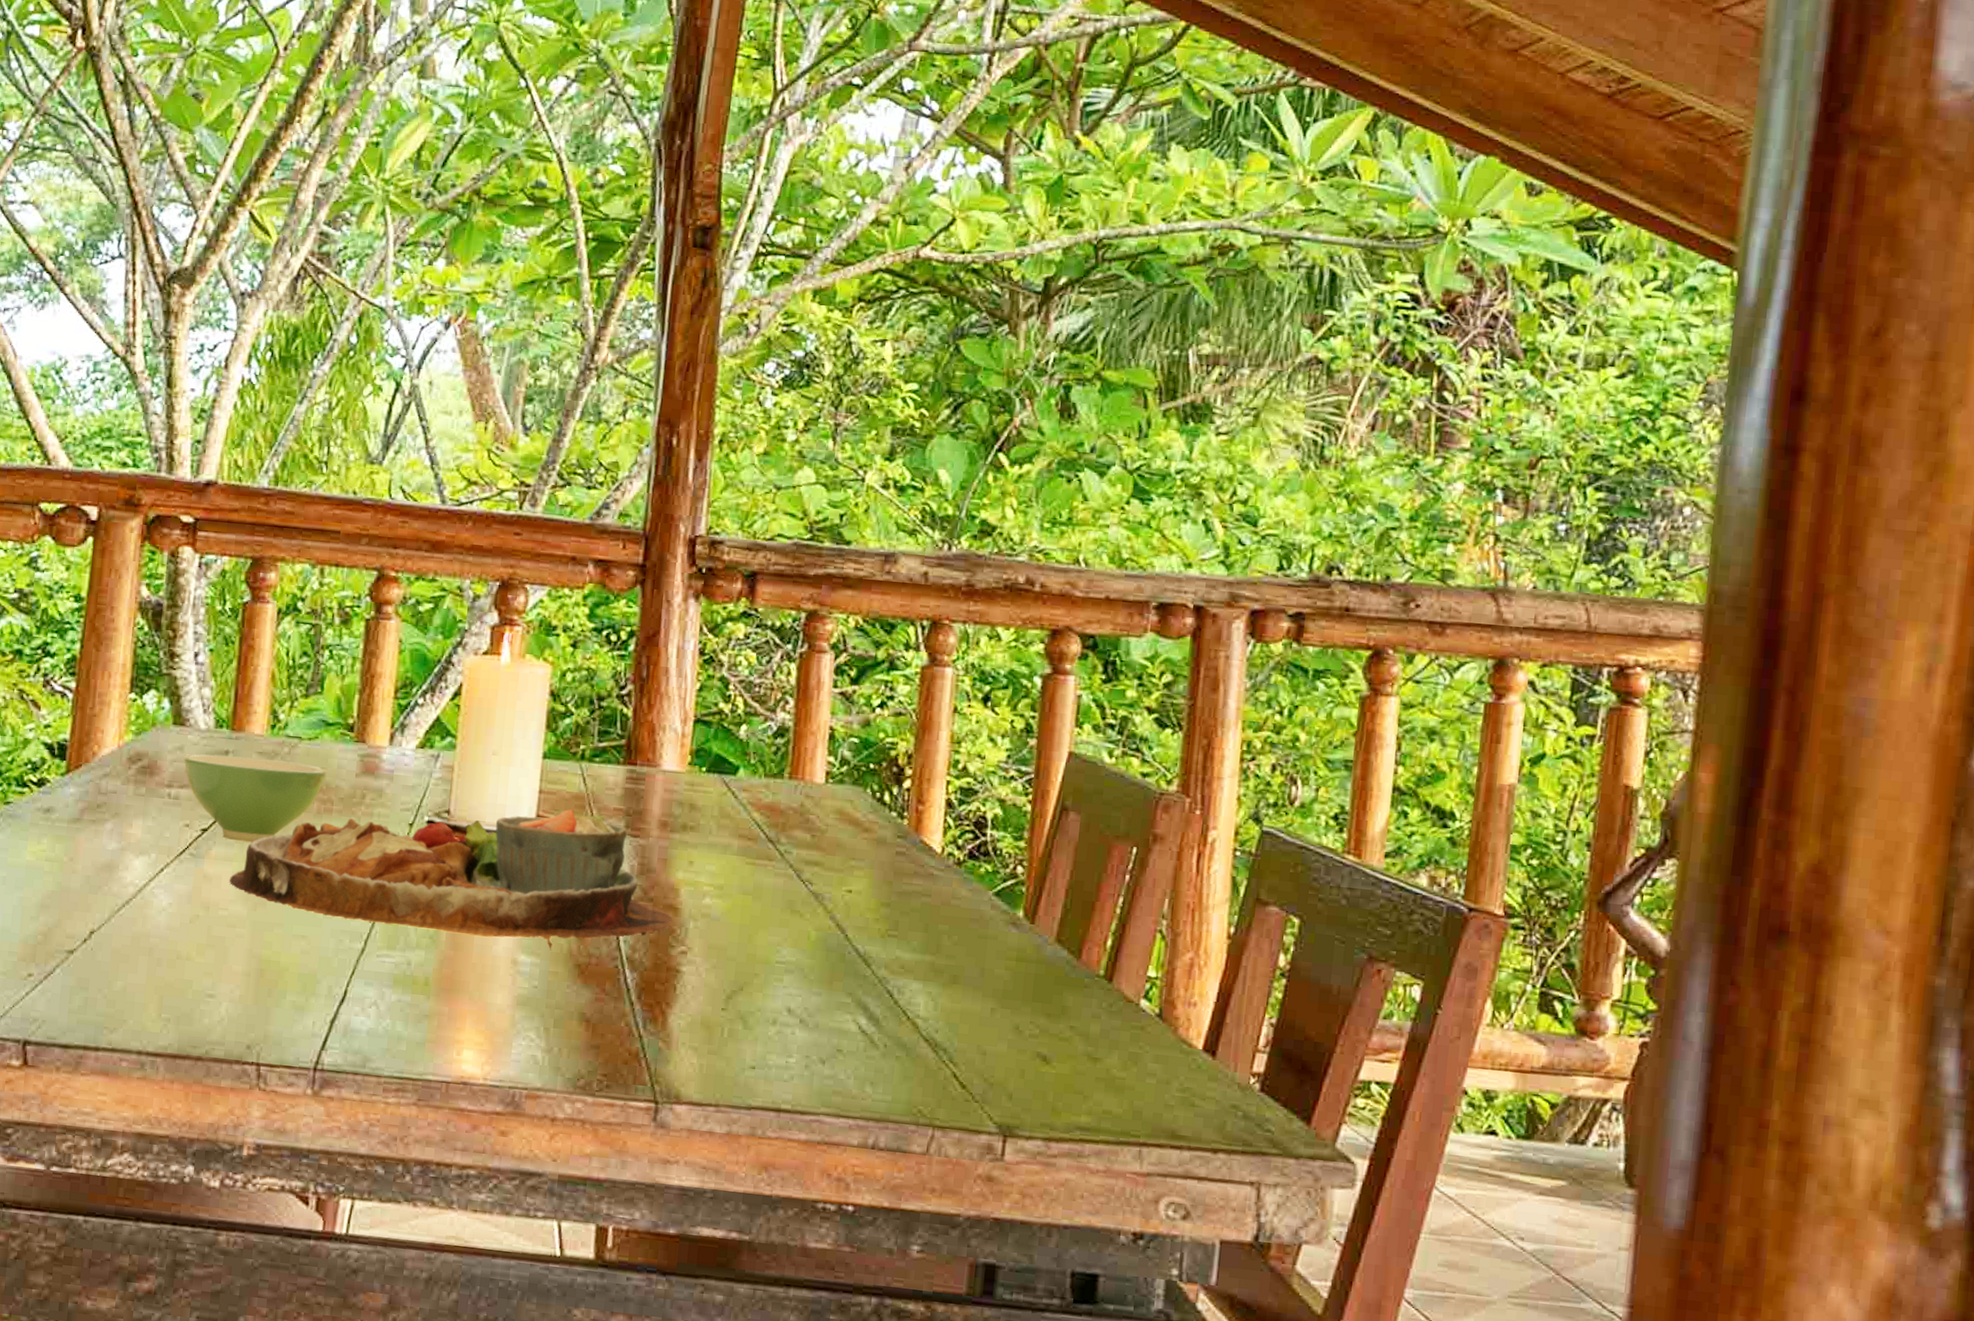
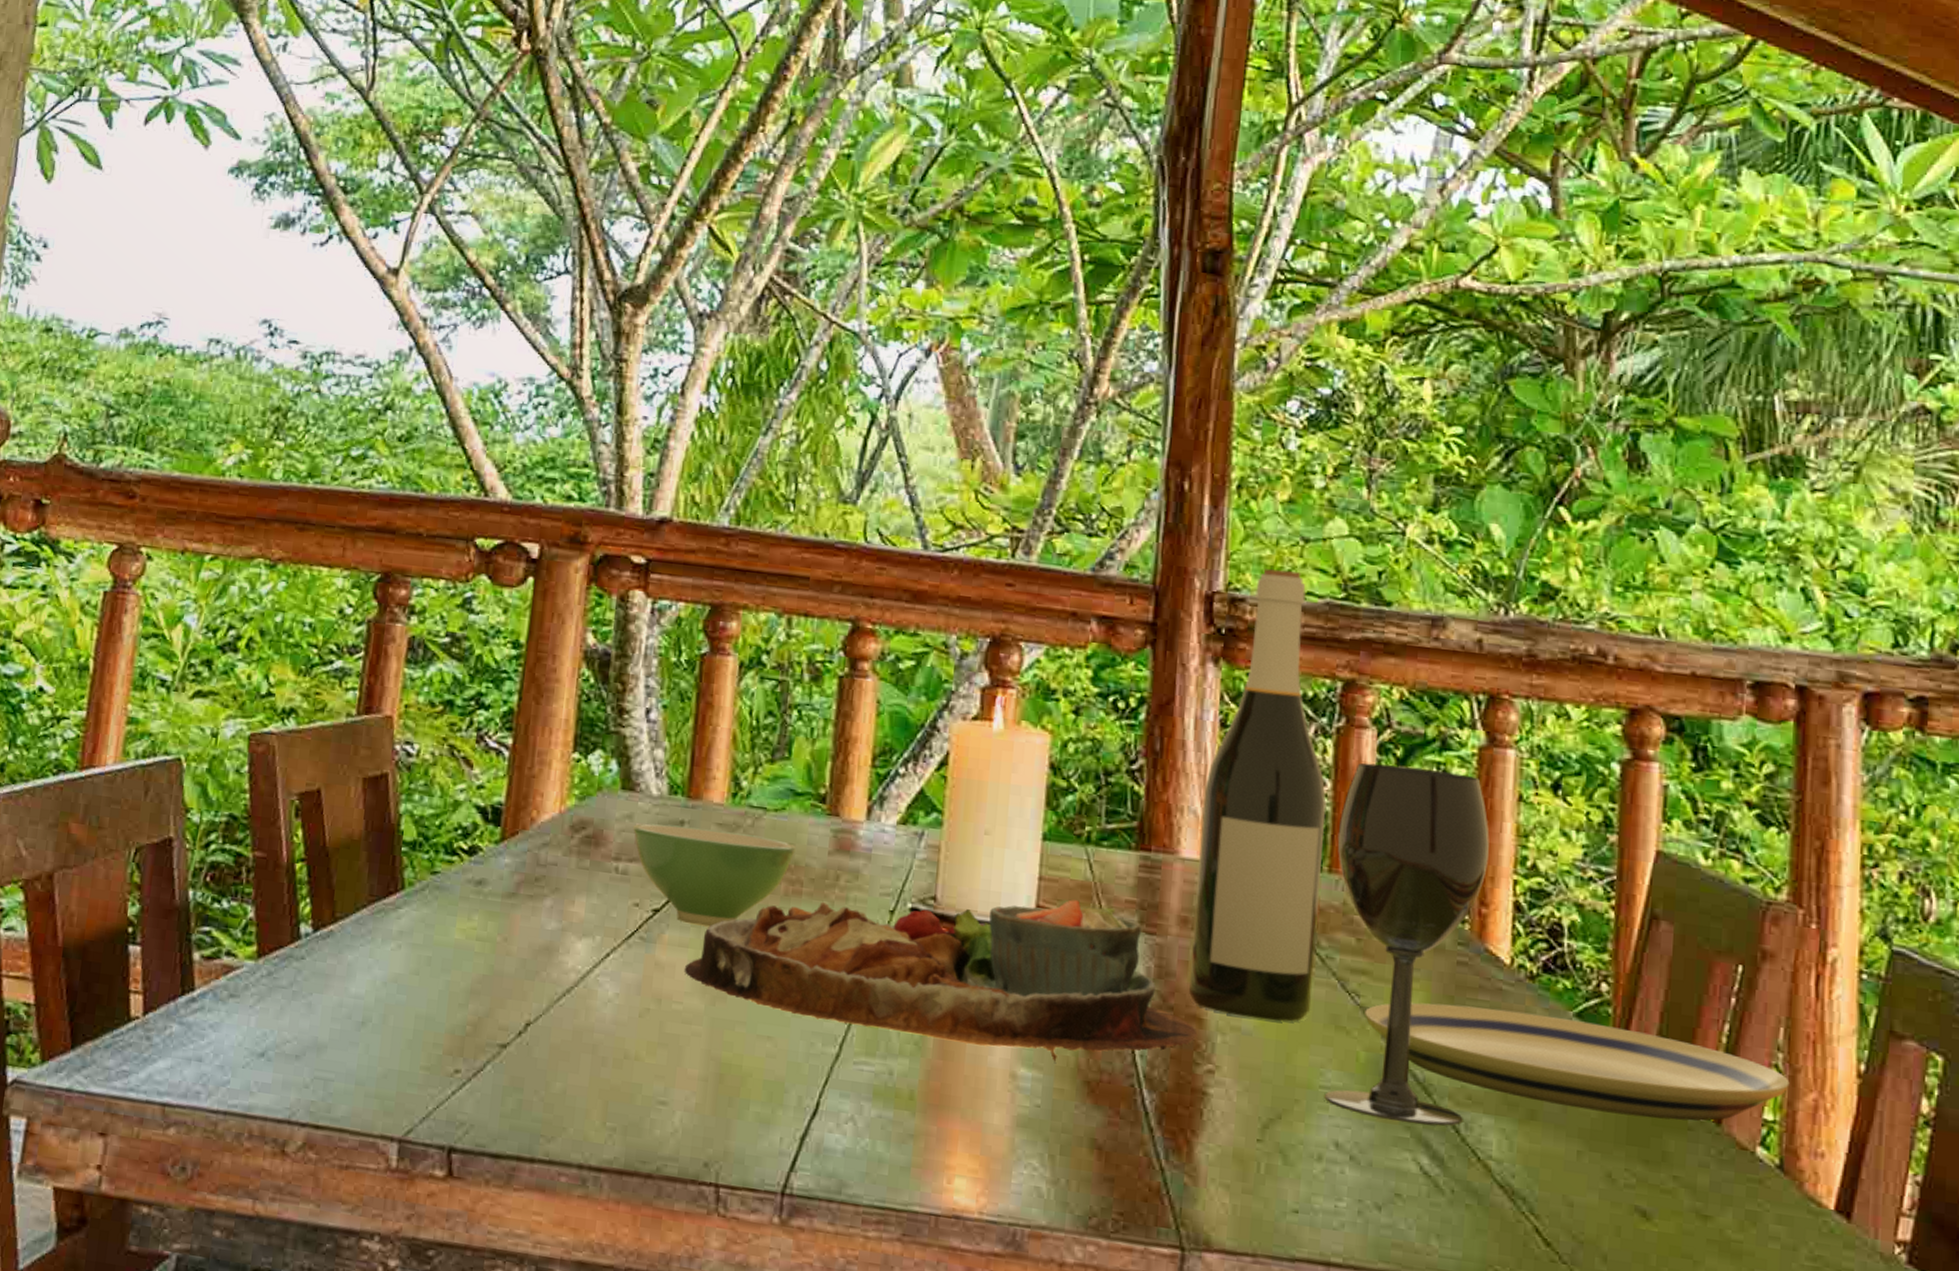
wine bottle: none [666,514,789,908] -> present [1188,569,1327,1022]
wine glass: none [778,683,928,992] -> present [1323,762,1490,1127]
plate: none [816,888,1171,980] -> present [1365,1002,1790,1121]

